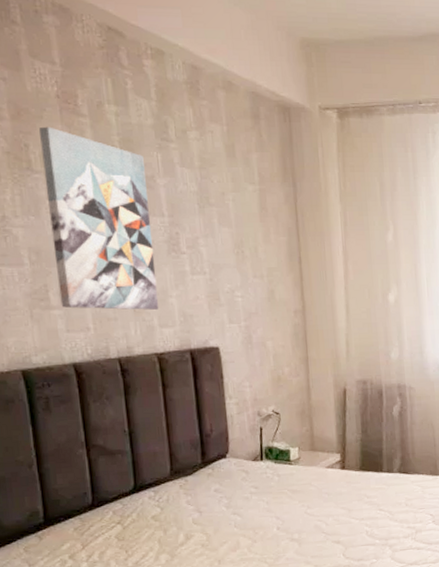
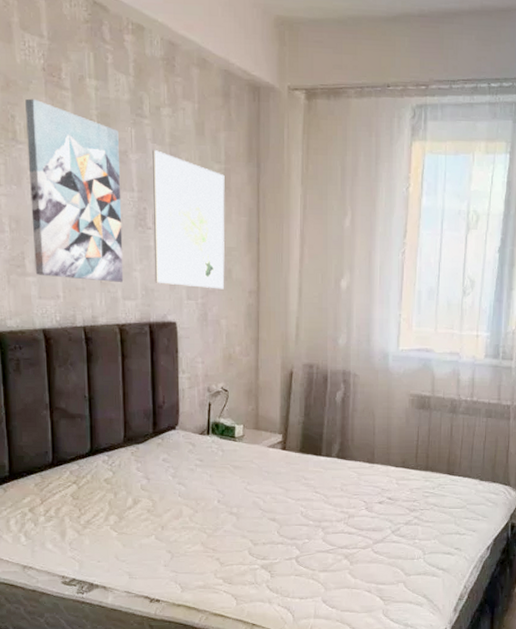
wall art: none [181,174,267,311] -> present [153,150,225,289]

